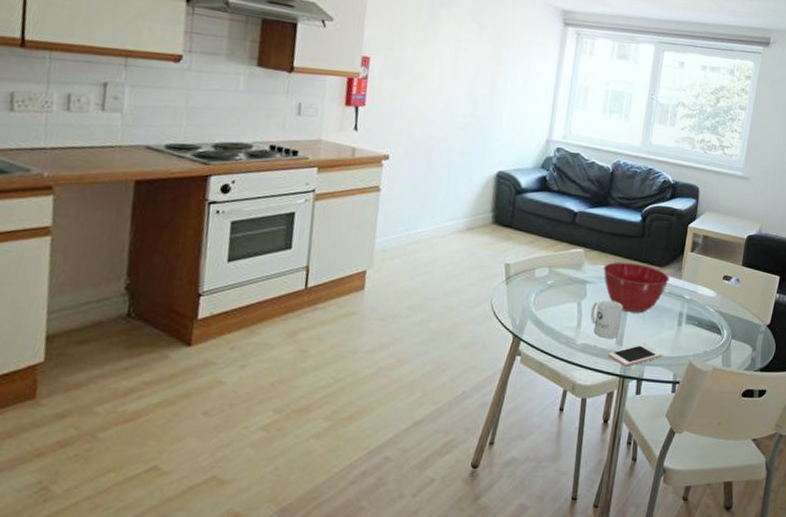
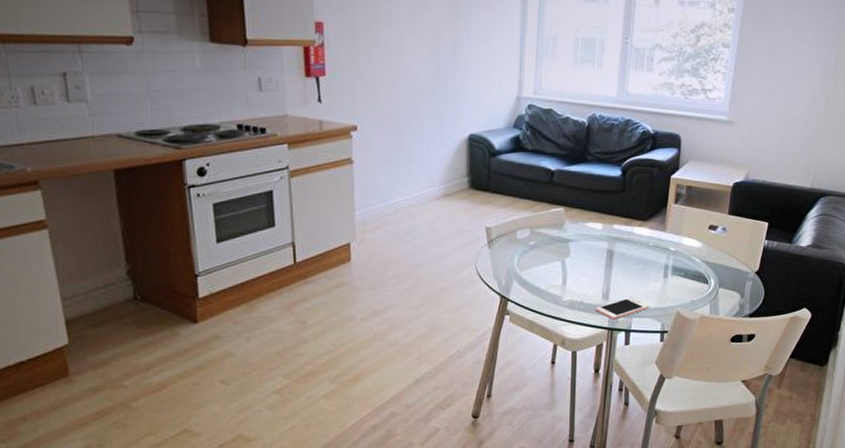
mug: present [590,300,623,340] -> none [575,257,608,295]
mixing bowl: present [603,261,670,314] -> none [585,218,653,268]

